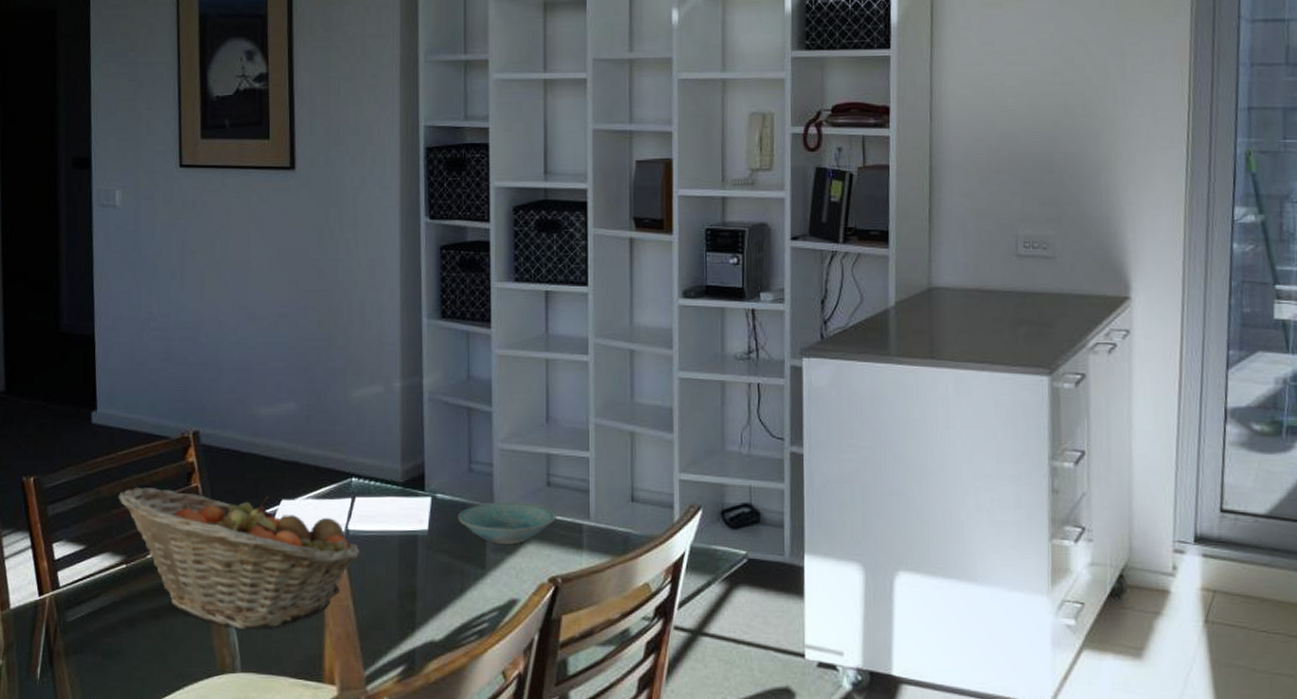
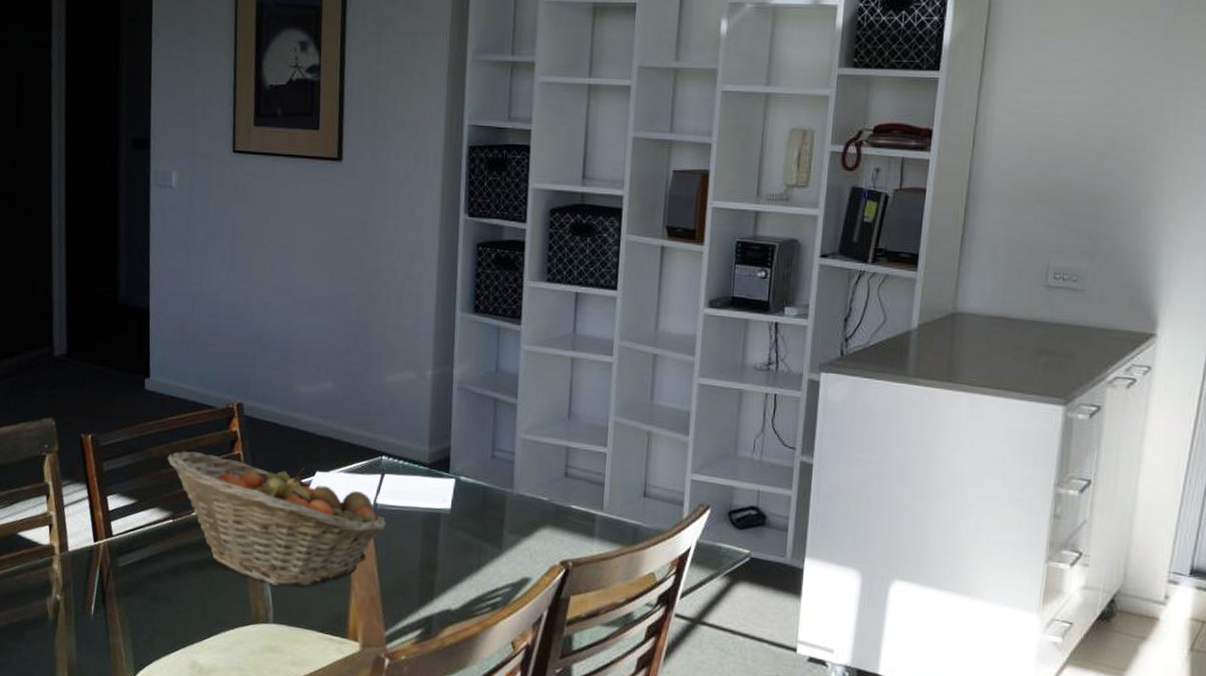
bowl: present [457,501,556,544] -> none [479,487,572,528]

